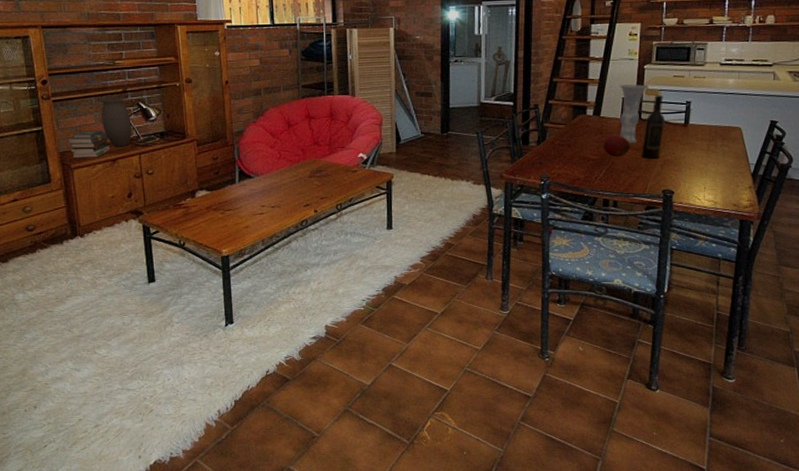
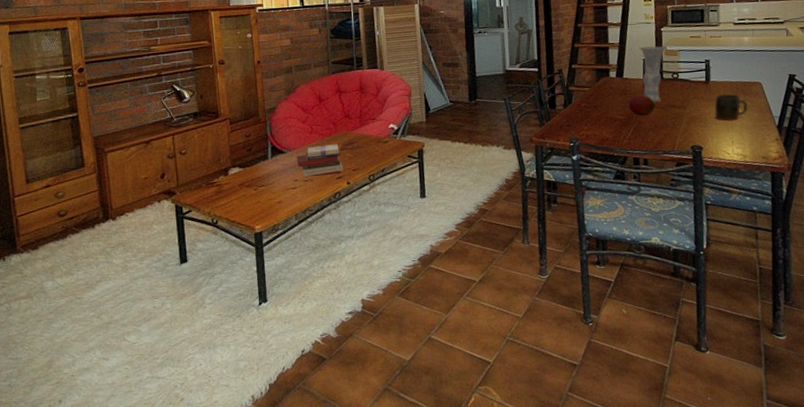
books: present [69,130,111,158] -> none [103,113,144,142]
decorative vase: present [100,97,132,147] -> none [135,81,166,130]
books: none [263,171,311,203] -> present [296,144,343,177]
wine bottle: present [642,94,666,159] -> none [666,55,687,117]
mug: none [690,137,725,166] -> present [714,93,748,121]

